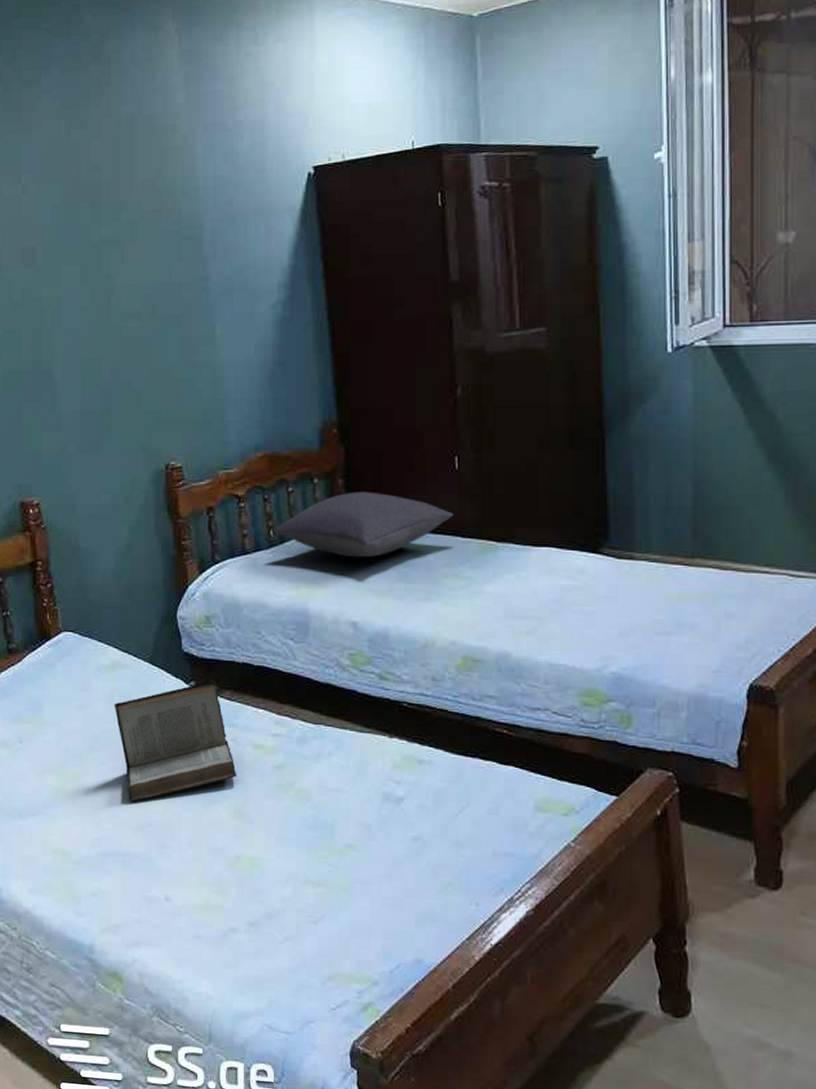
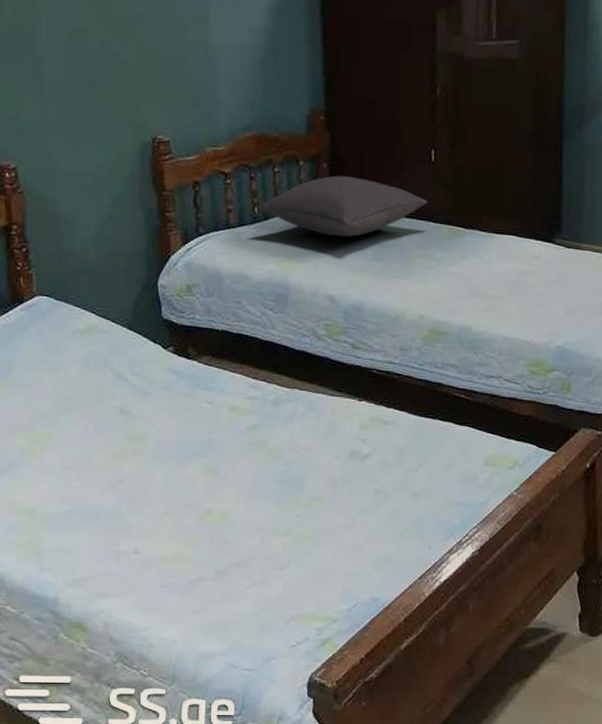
book: present [114,681,237,802] -> none [88,347,212,461]

